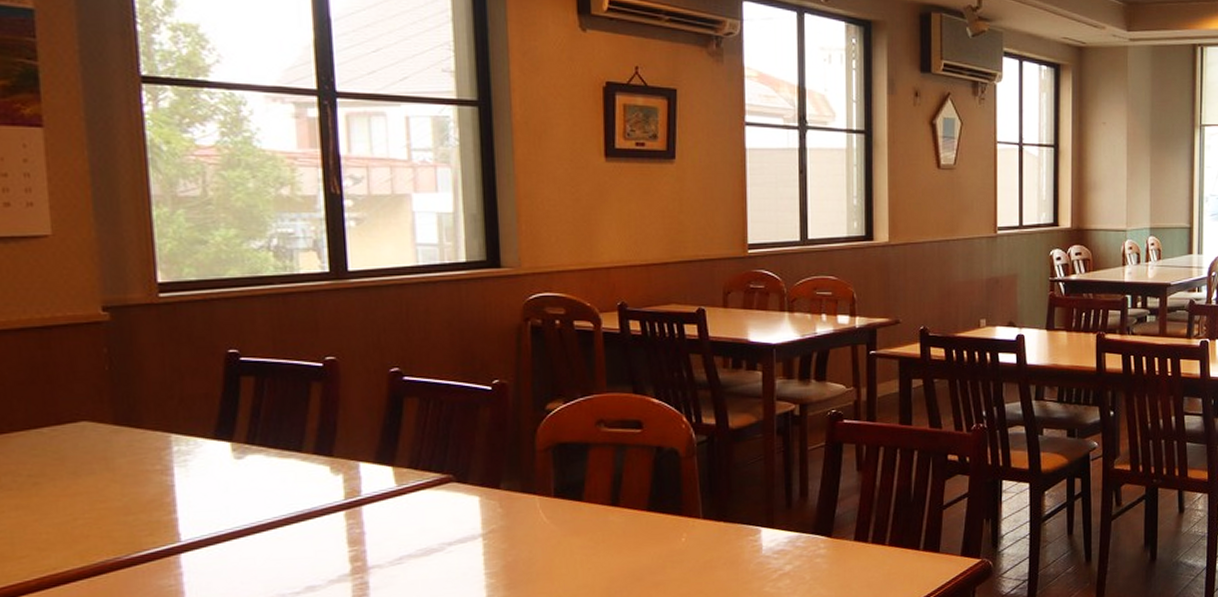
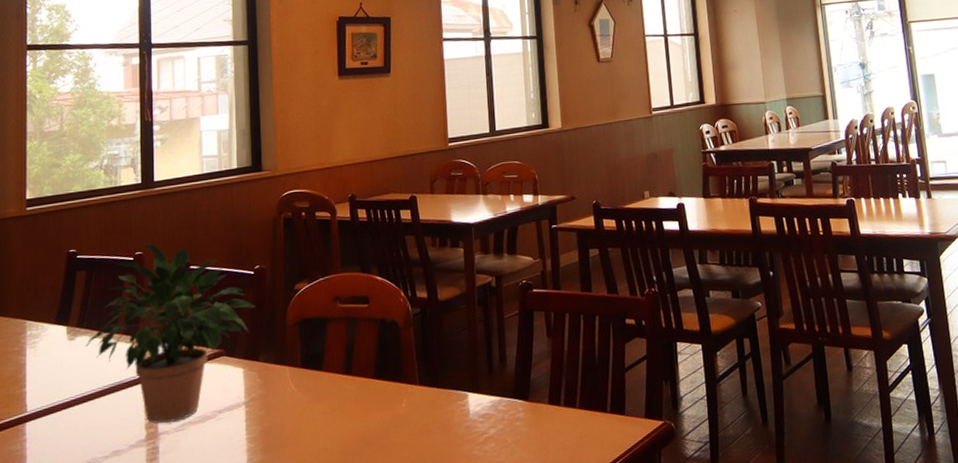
potted plant: none [260,347,494,556] -> present [86,244,255,423]

